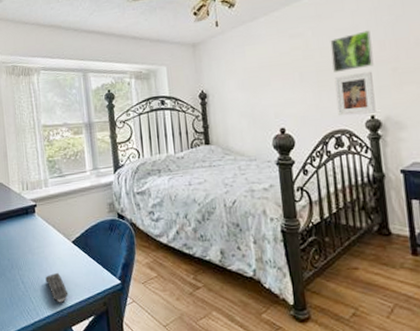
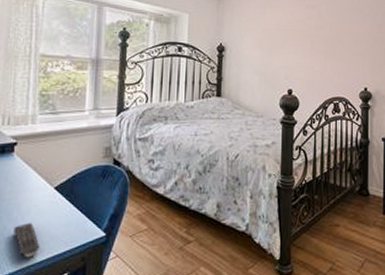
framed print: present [330,30,374,72] -> none [339,13,372,46]
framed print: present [334,71,376,116] -> none [339,48,369,86]

